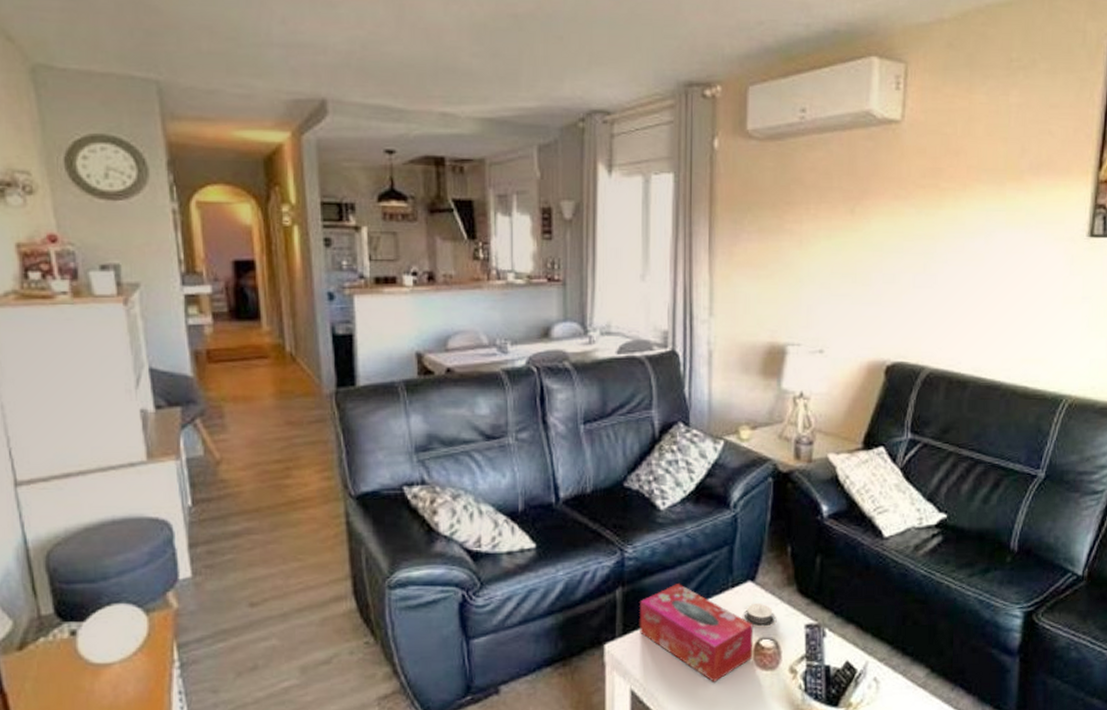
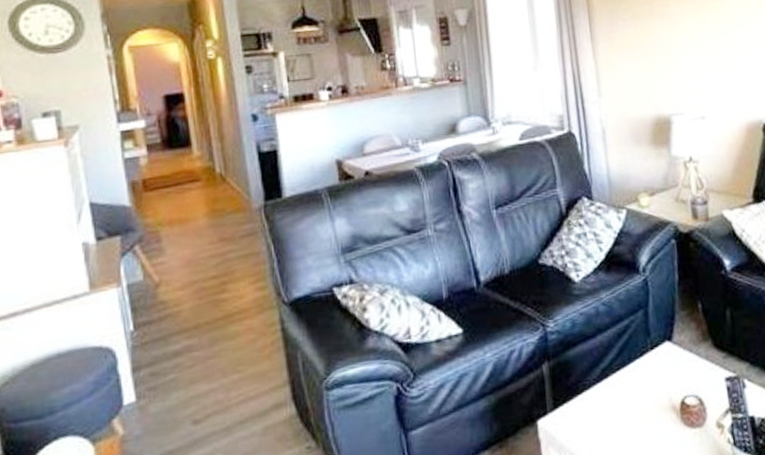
tissue box: present [640,584,754,682] -> none [566,352,679,447]
architectural model: present [742,603,777,628] -> none [664,361,698,387]

